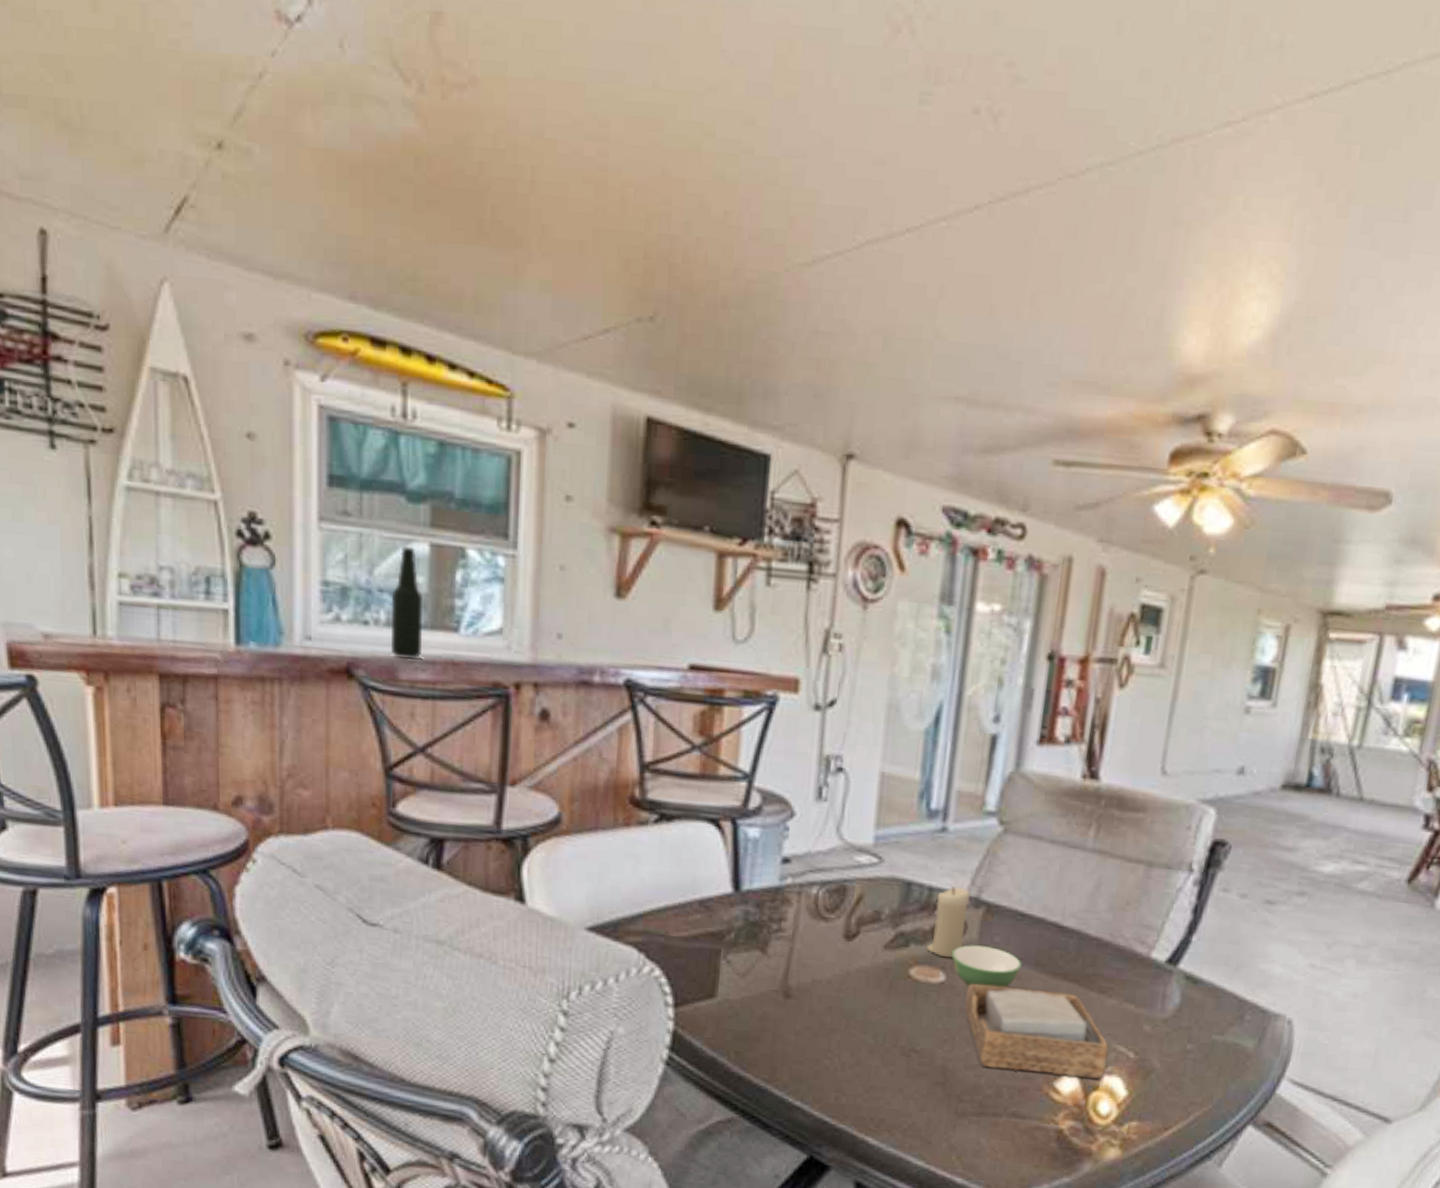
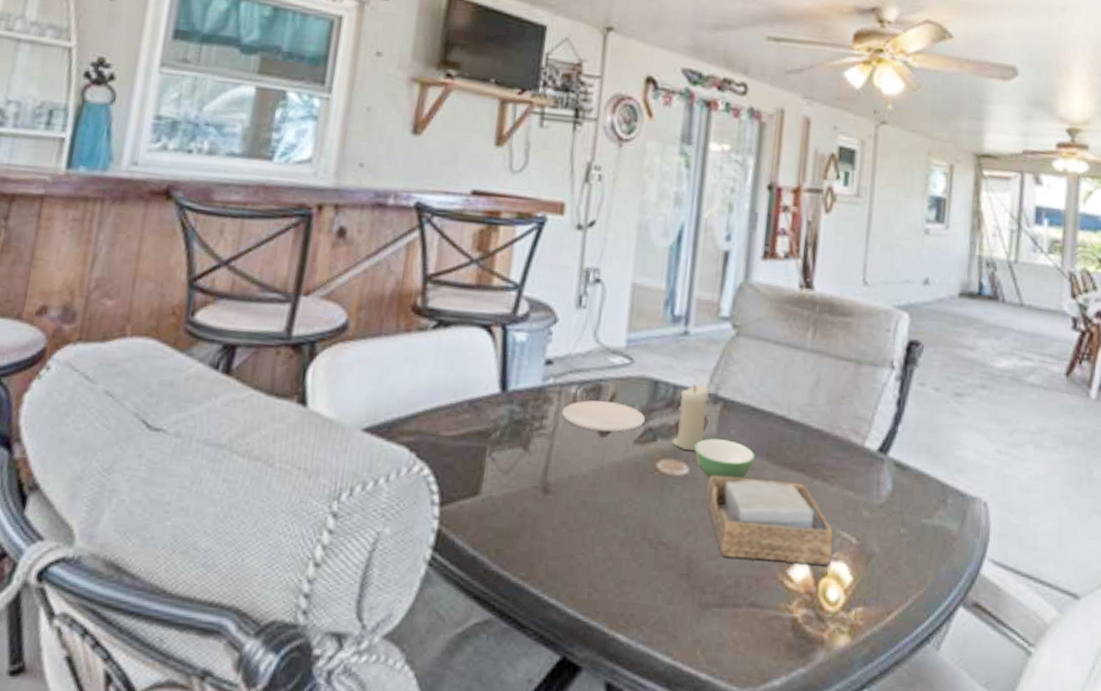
beer bottle: present [391,546,424,659] -> none [209,88,245,183]
plate: none [802,902,897,937] -> present [562,400,646,433]

